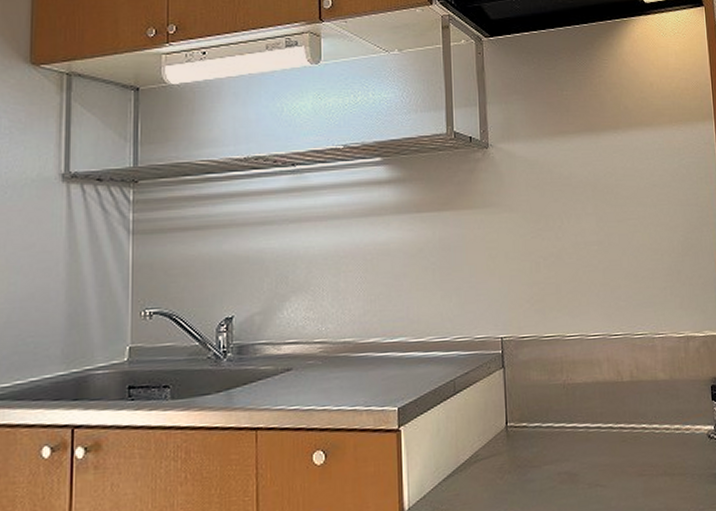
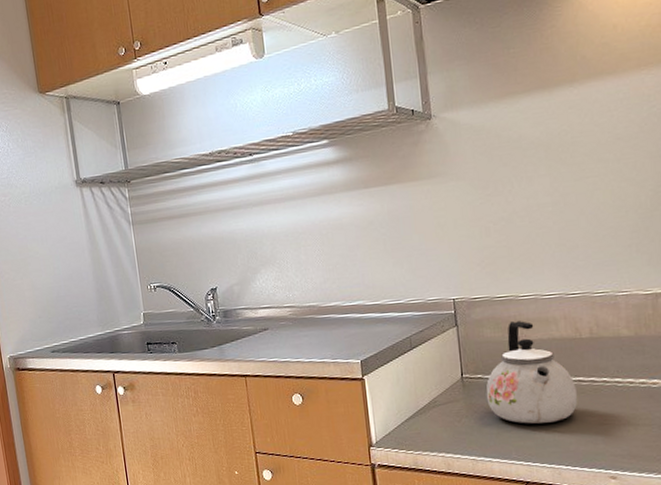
kettle: none [530,363,619,478] -> present [486,321,578,424]

